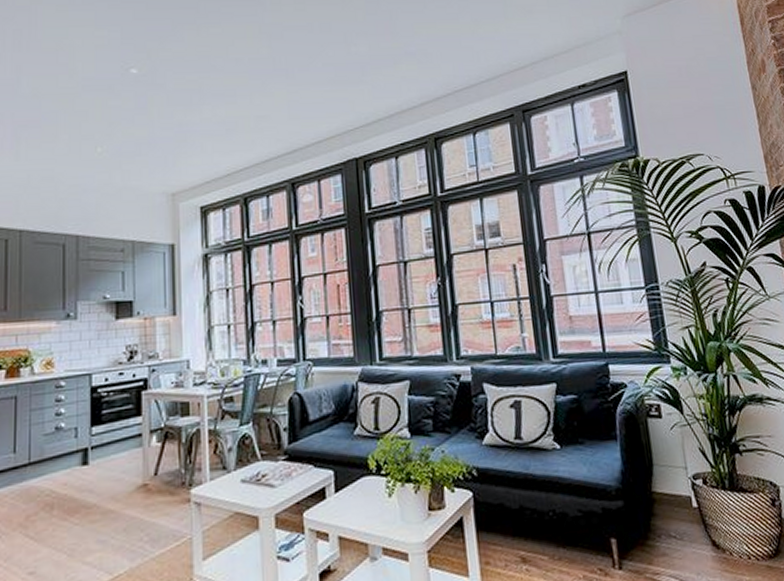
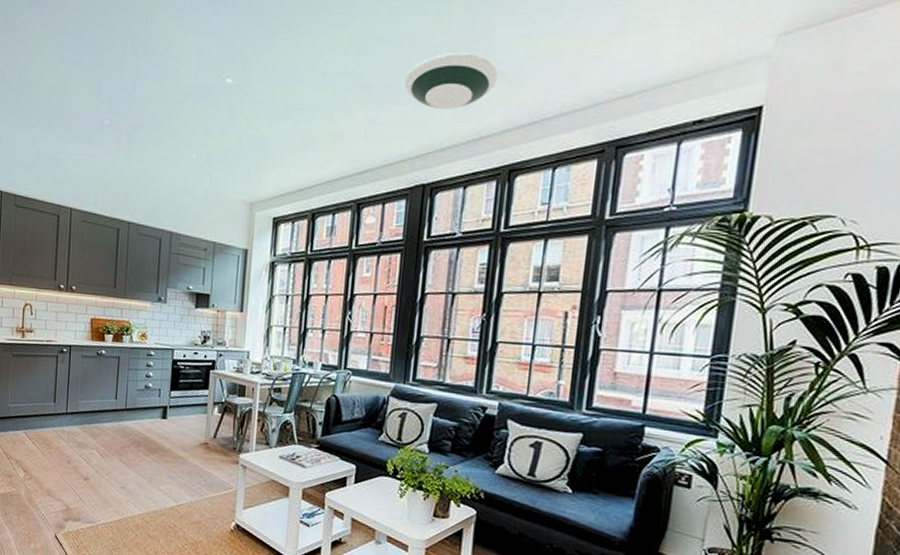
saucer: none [321,37,408,87] -> present [405,53,498,109]

